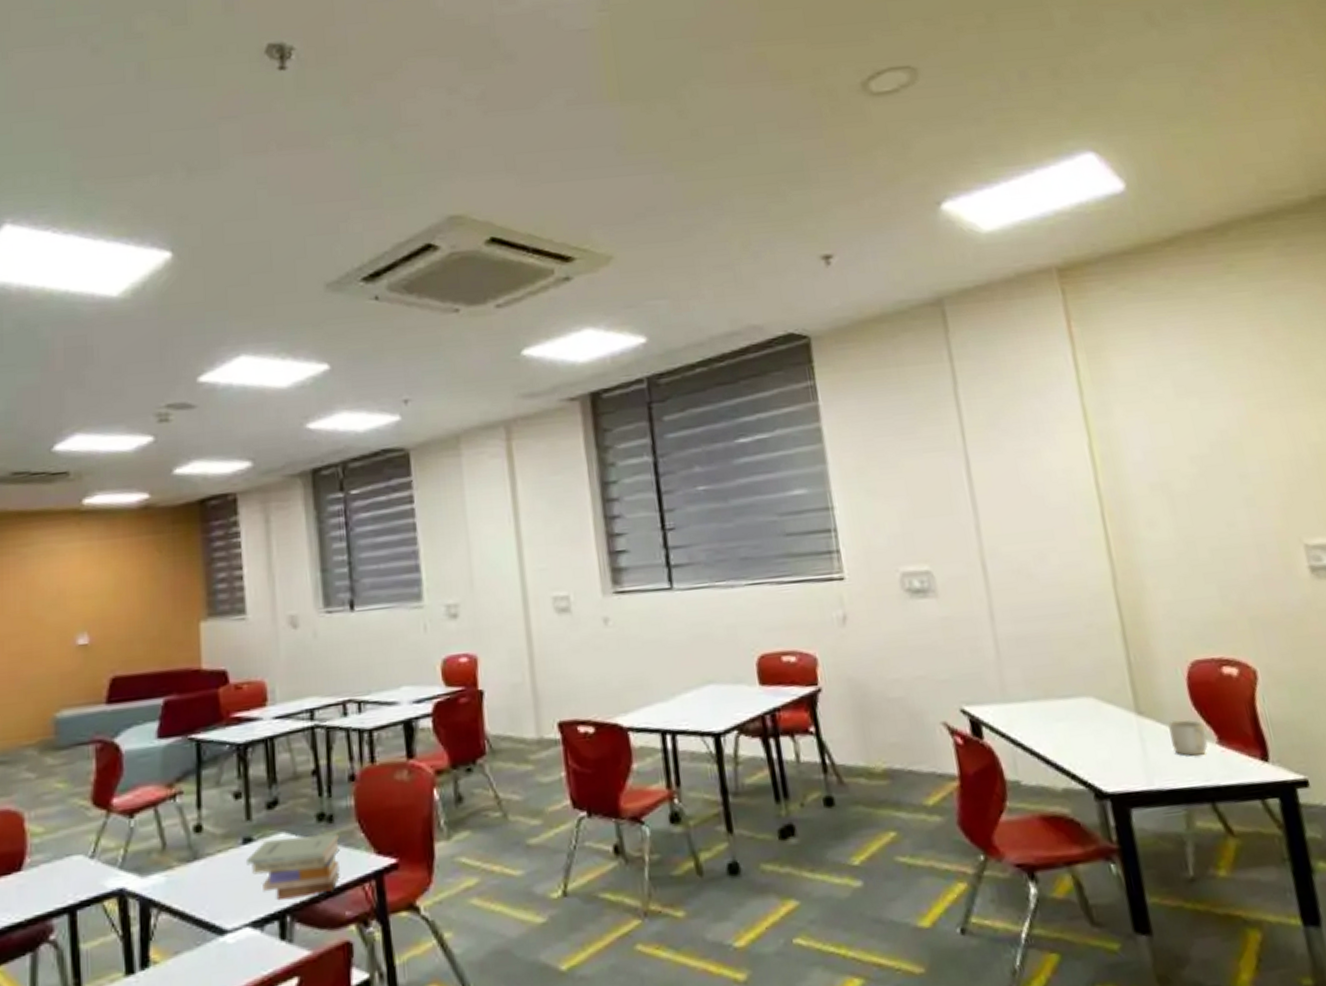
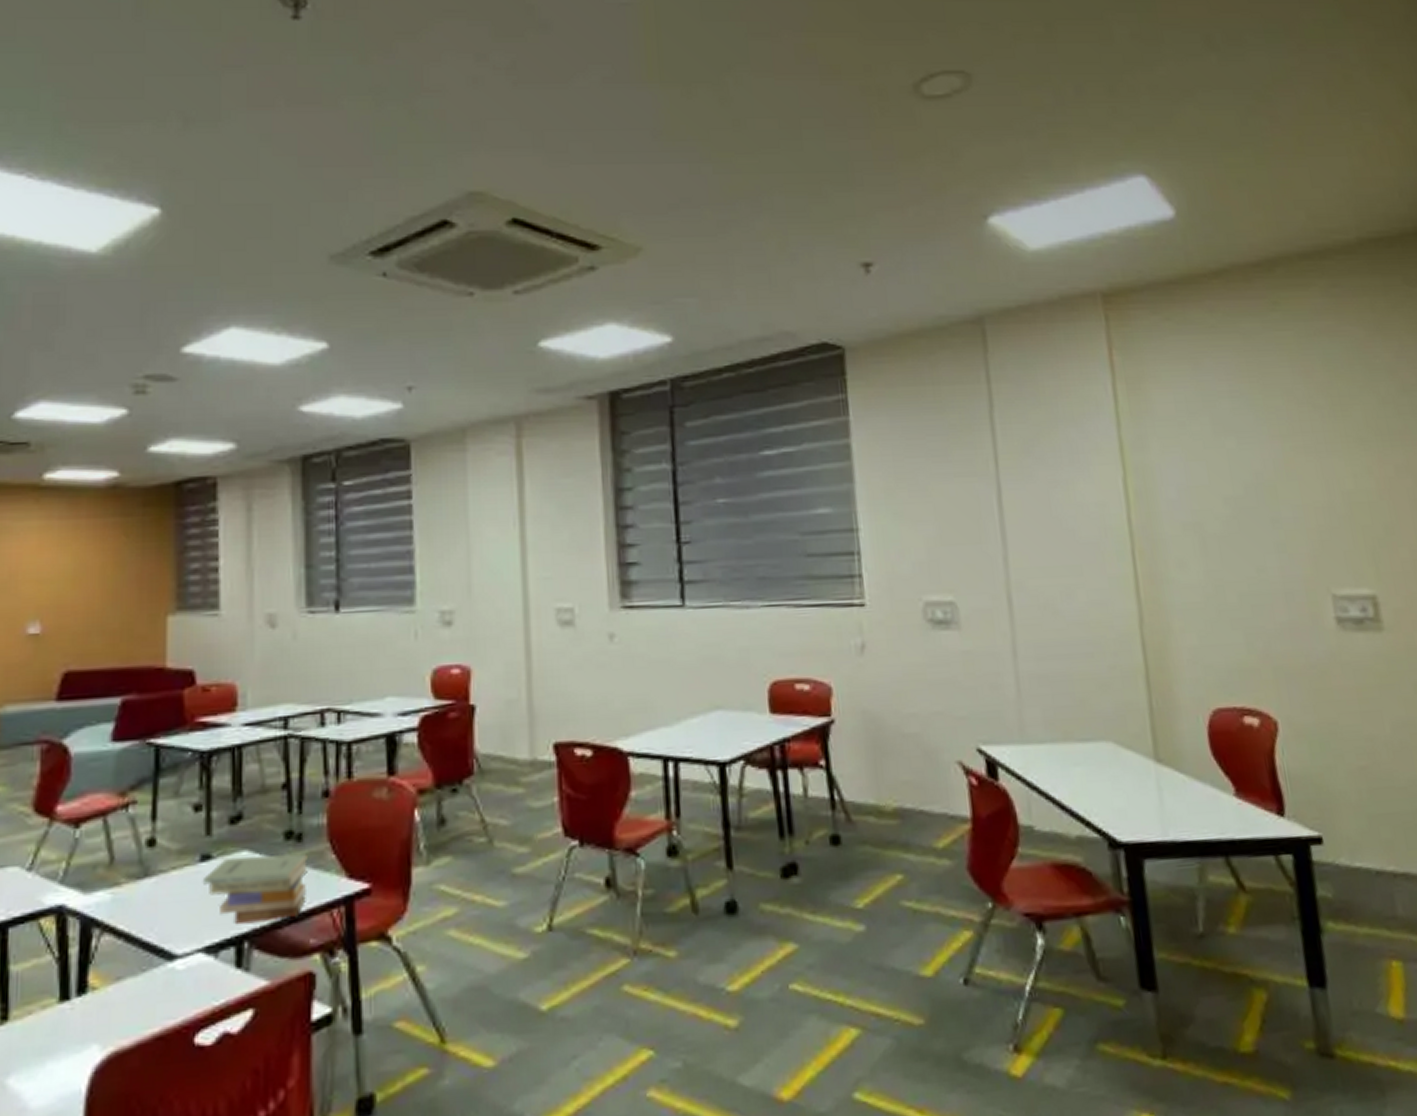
mug: present [1168,720,1208,757] -> none [1186,769,1225,809]

